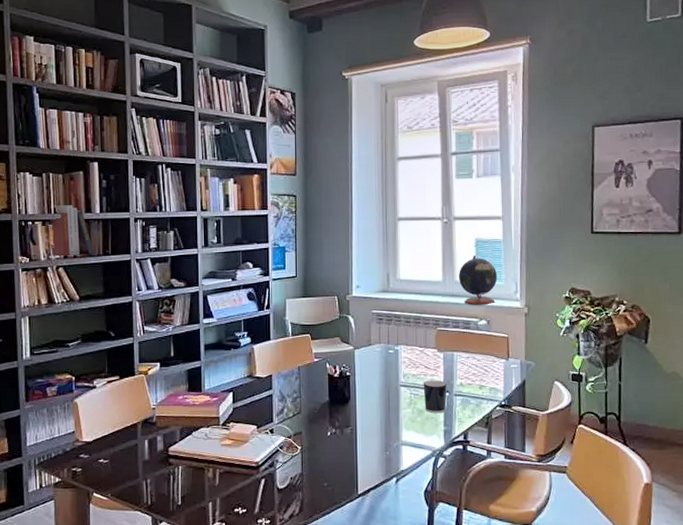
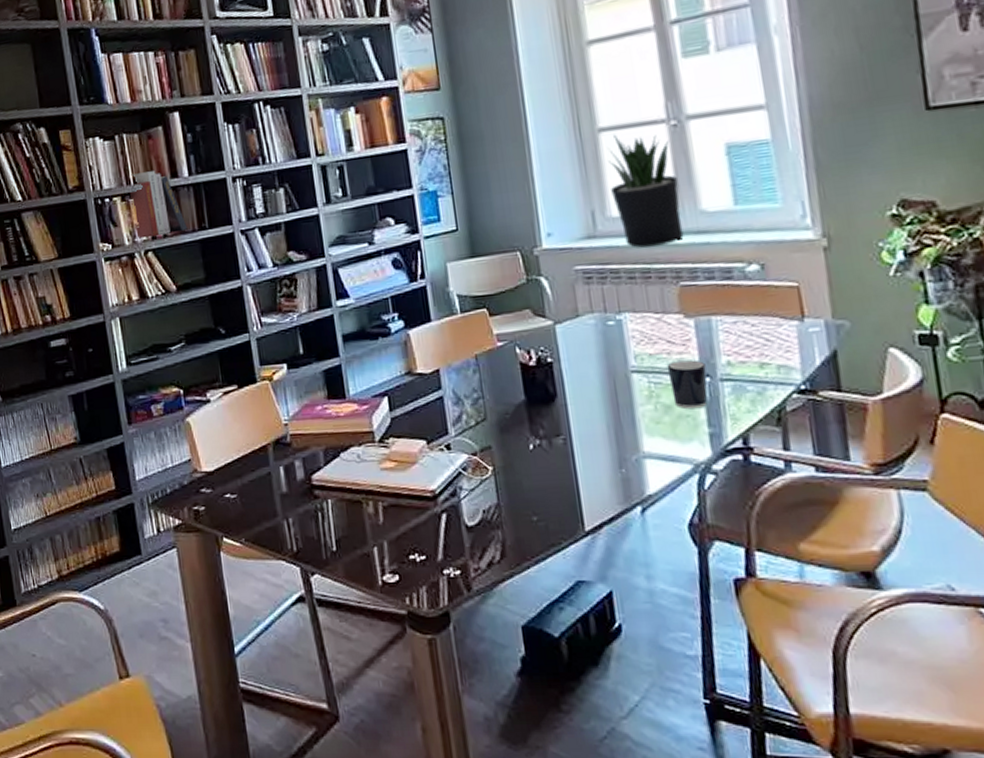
planter: none [402,223,444,303] -> present [609,134,684,249]
globe: present [458,255,498,305] -> none [703,167,770,245]

